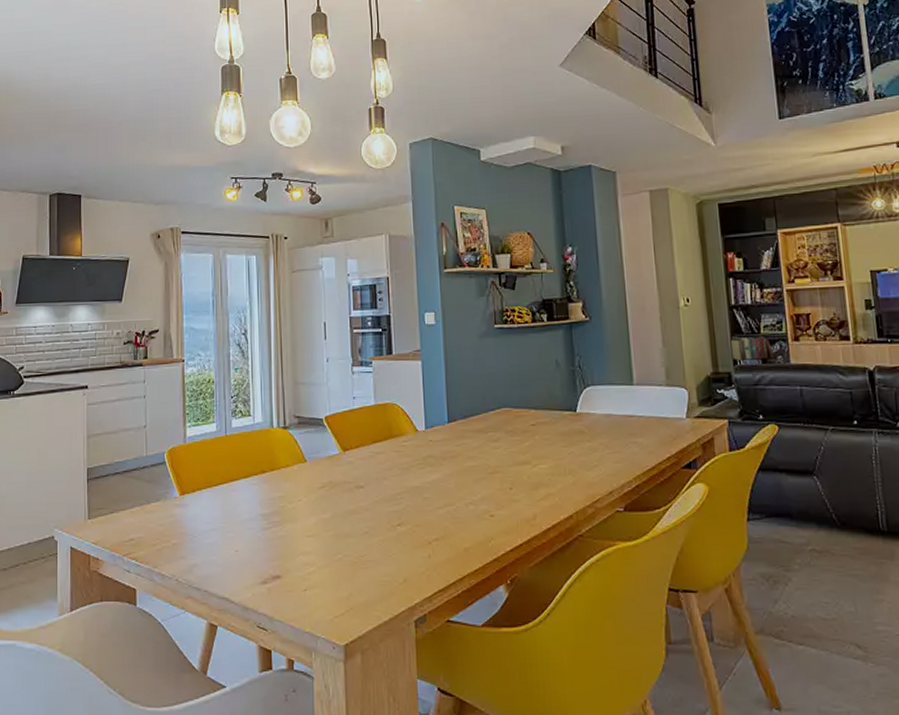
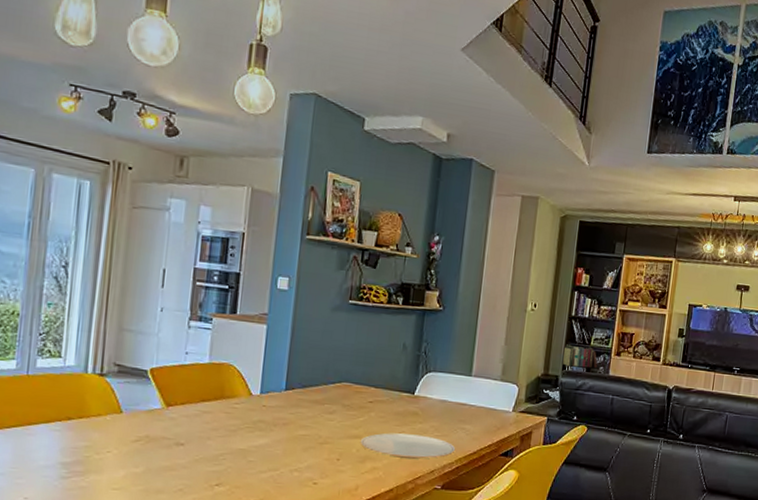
plate: none [529,454,632,481] -> present [360,433,456,459]

